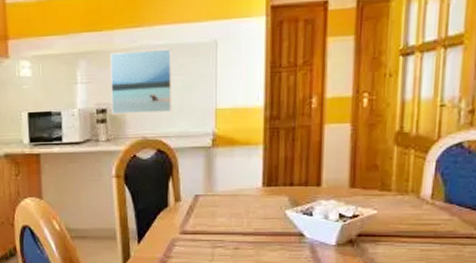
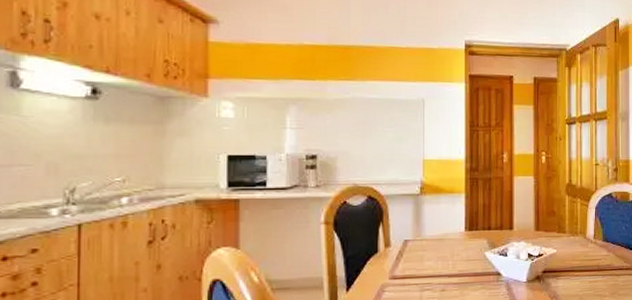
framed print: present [110,48,173,115] -> none [322,101,384,162]

